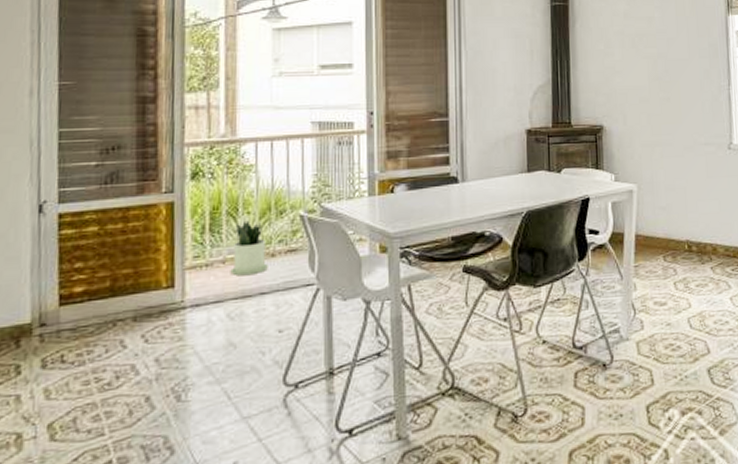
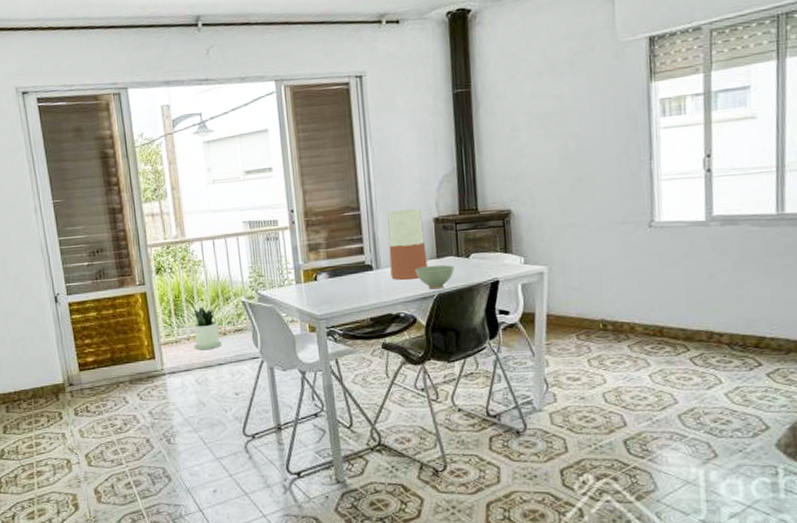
vase: none [477,118,517,195] -> present [387,208,428,280]
bowl: none [504,179,545,206] -> present [415,265,455,290]

